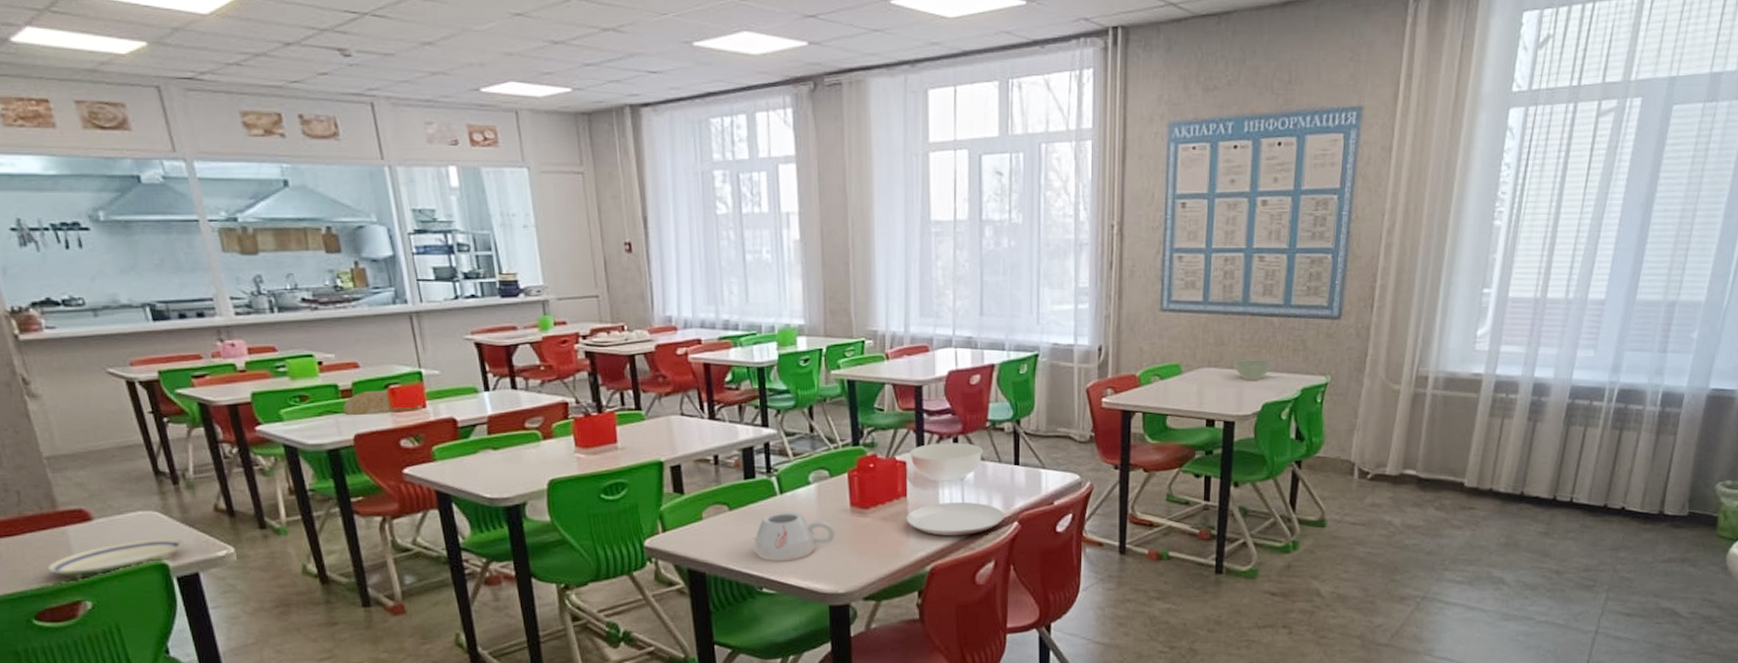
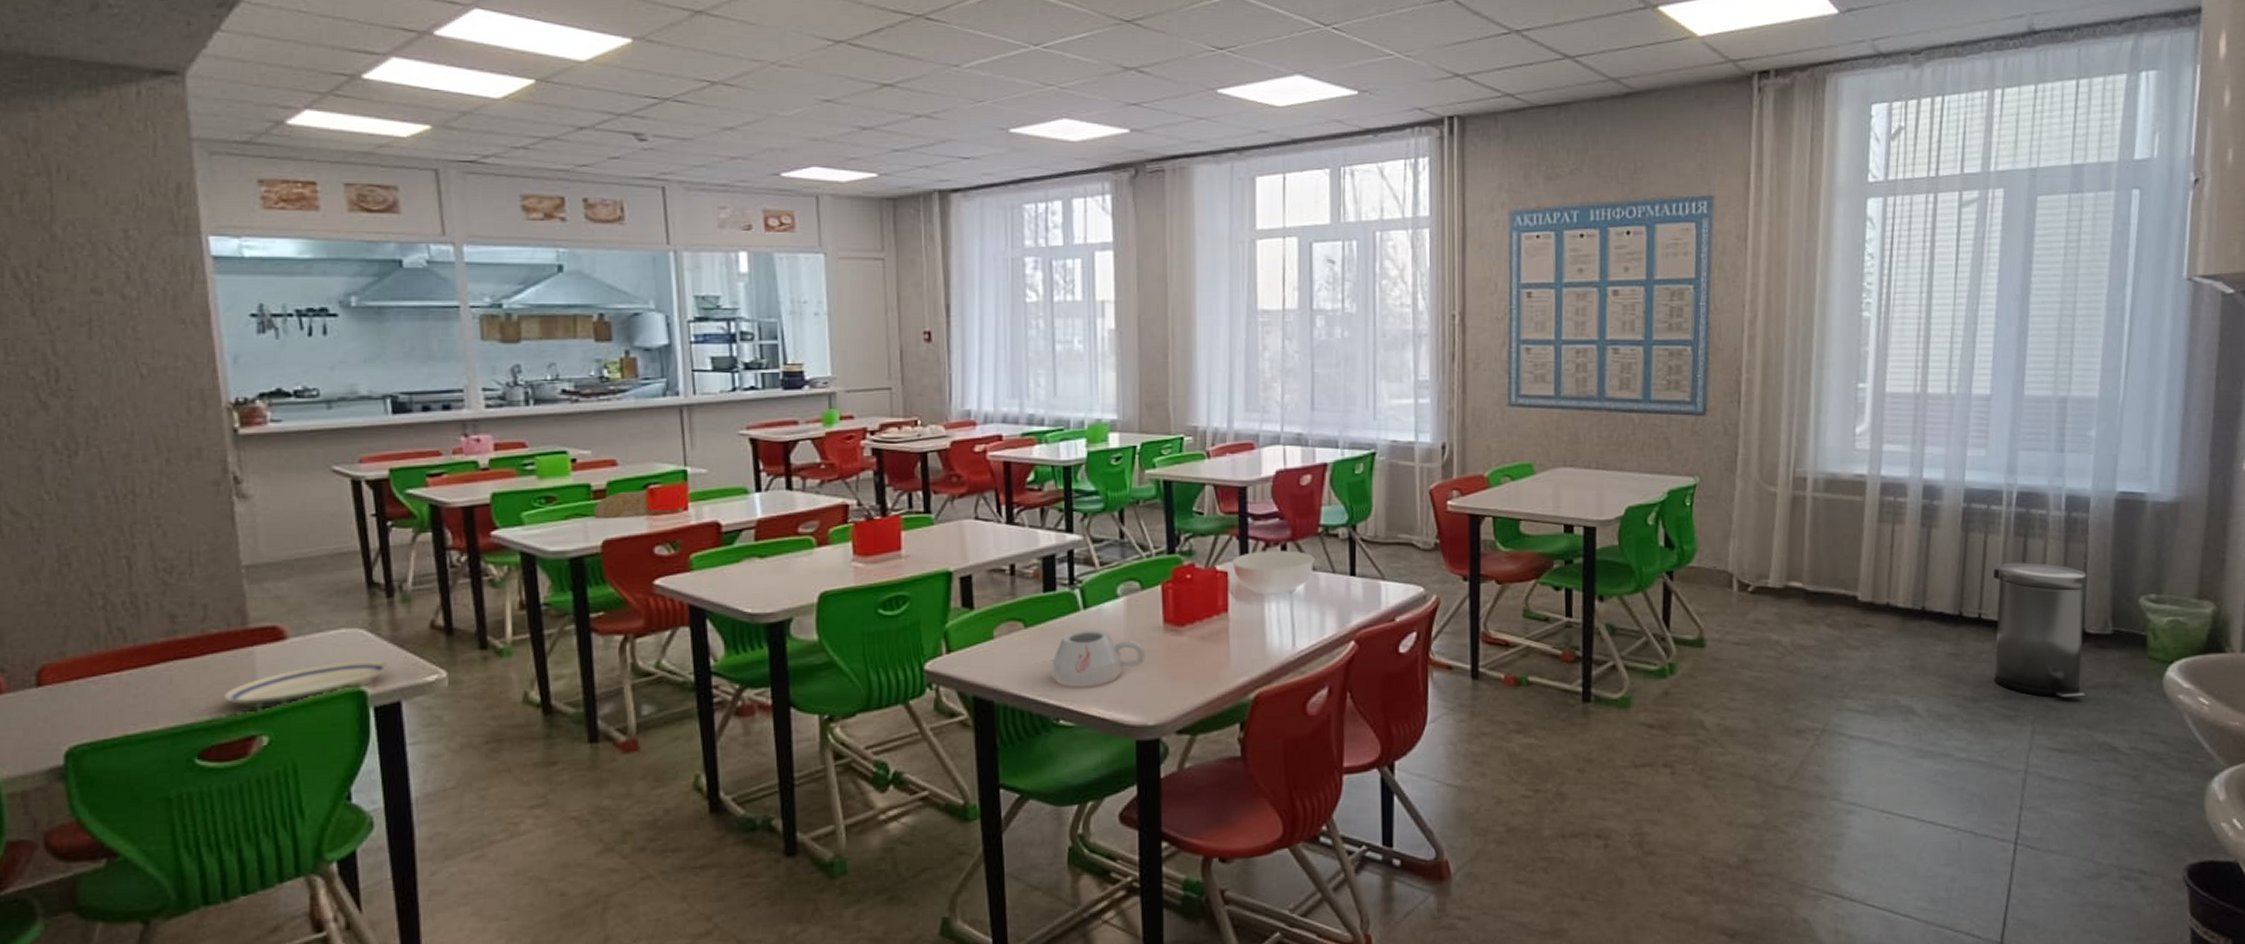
plate: present [906,501,1005,536] -> none [1227,618,1340,658]
bowl: present [1233,360,1273,382] -> none [1591,459,1634,483]
pedal bin: none [1578,452,1672,570] -> present [1993,562,2087,698]

